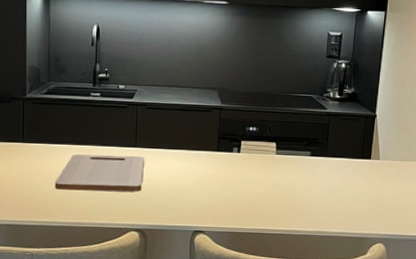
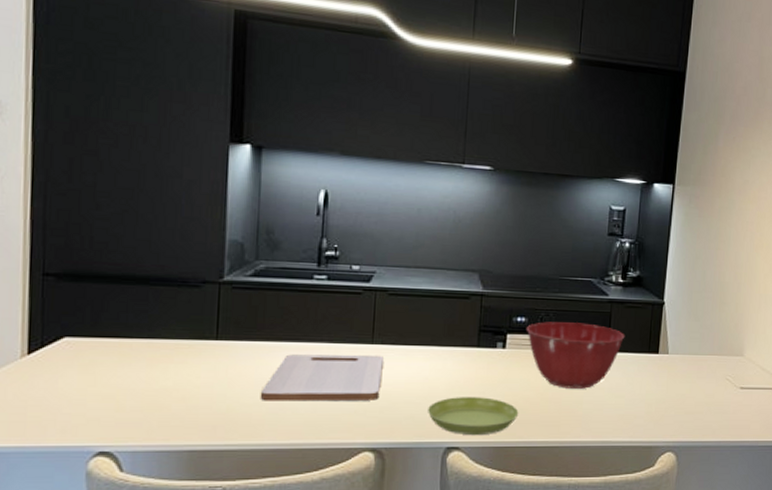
saucer: none [179,191,252,223] -> present [428,397,519,436]
mixing bowl: none [257,131,341,187] -> present [526,322,625,389]

